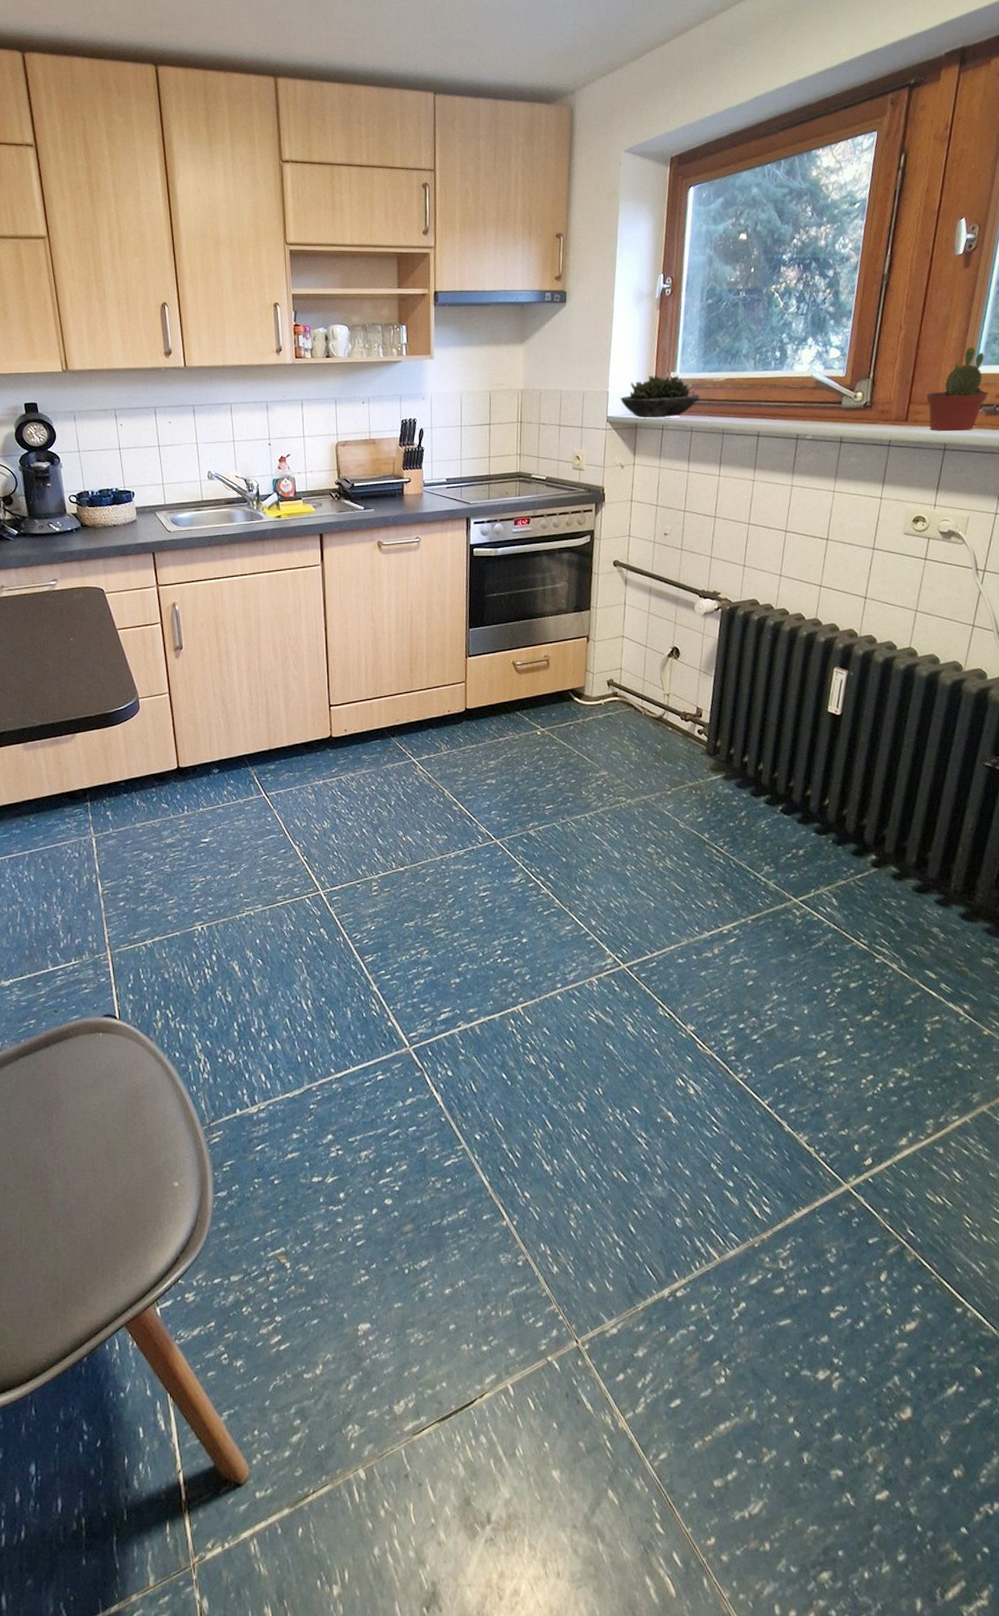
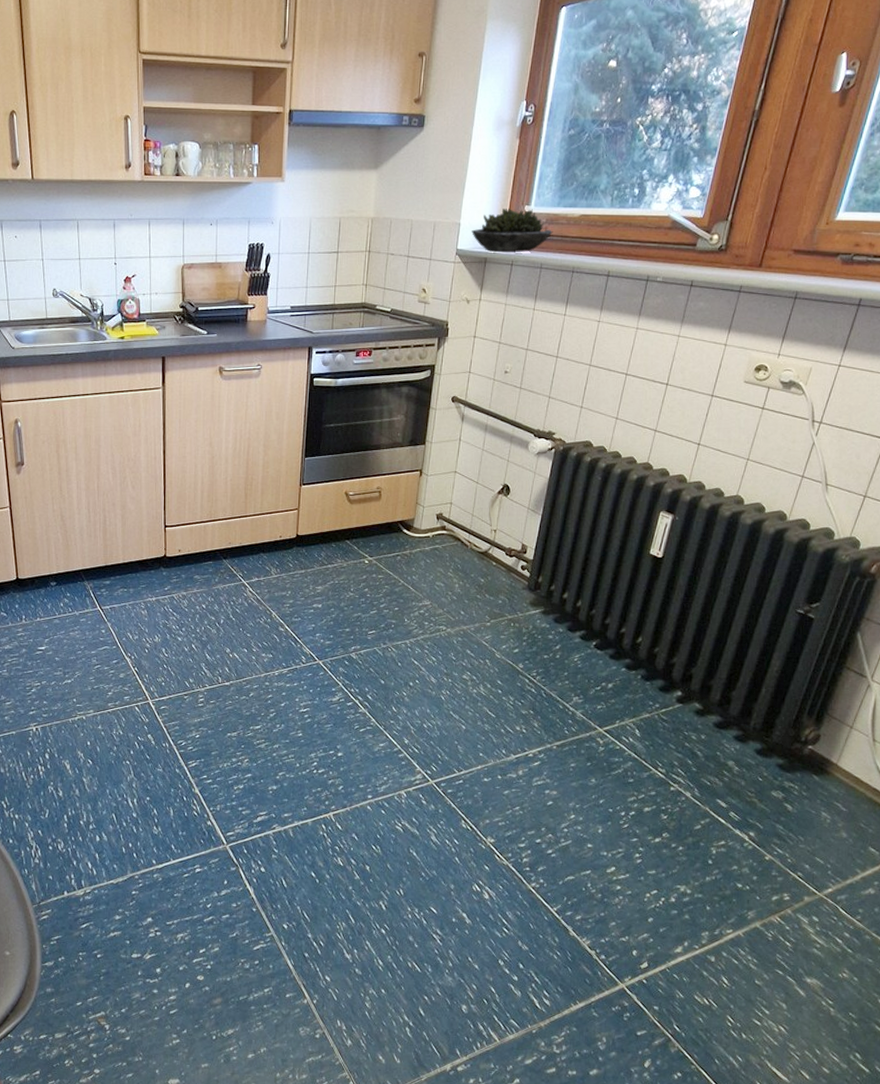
potted cactus: present [926,346,989,432] -> none [783,191,848,280]

